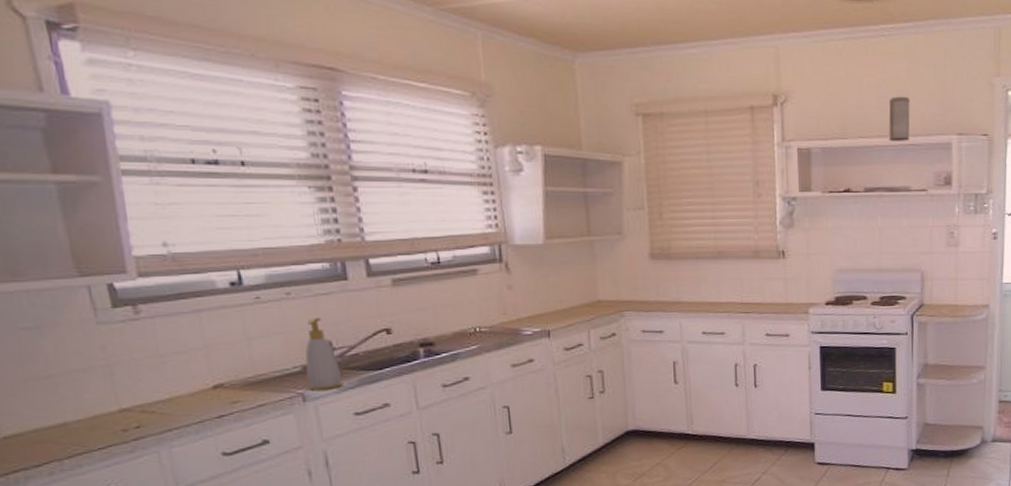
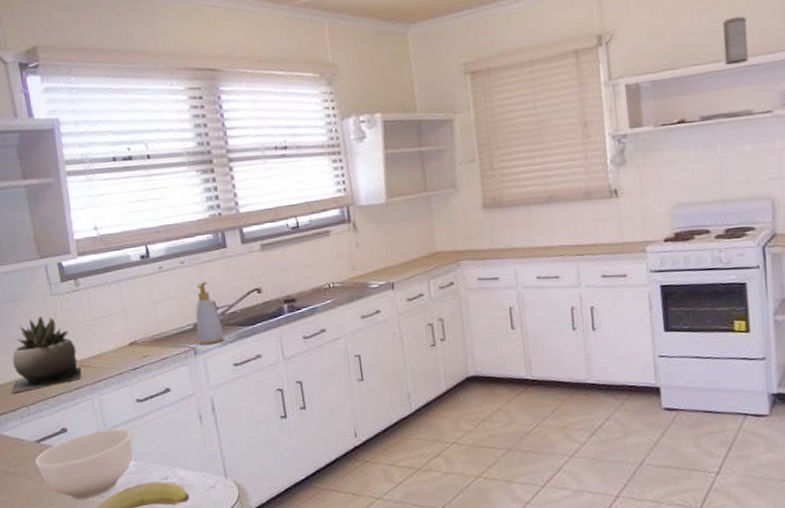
succulent plant: none [35,348,143,445] -> present [12,315,82,393]

